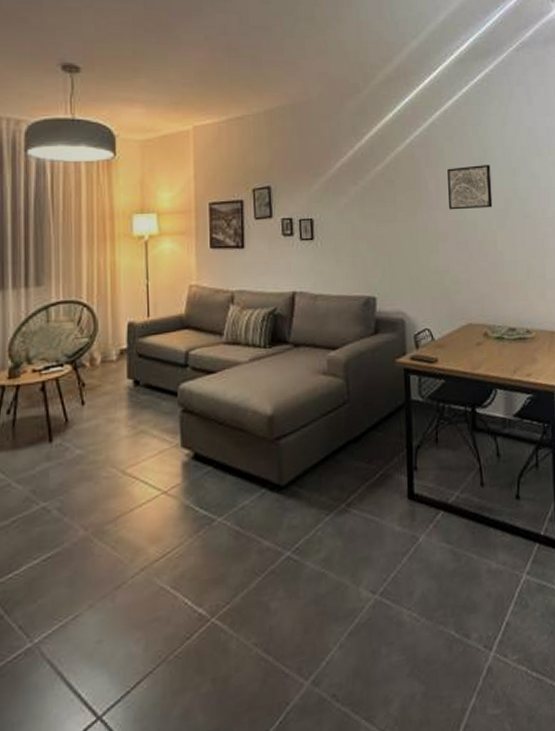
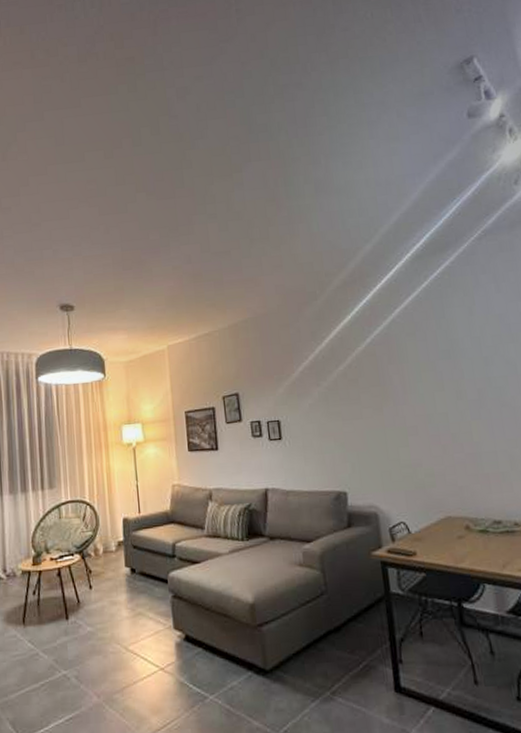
wall art: present [447,165,493,210] -> none [412,356,465,404]

